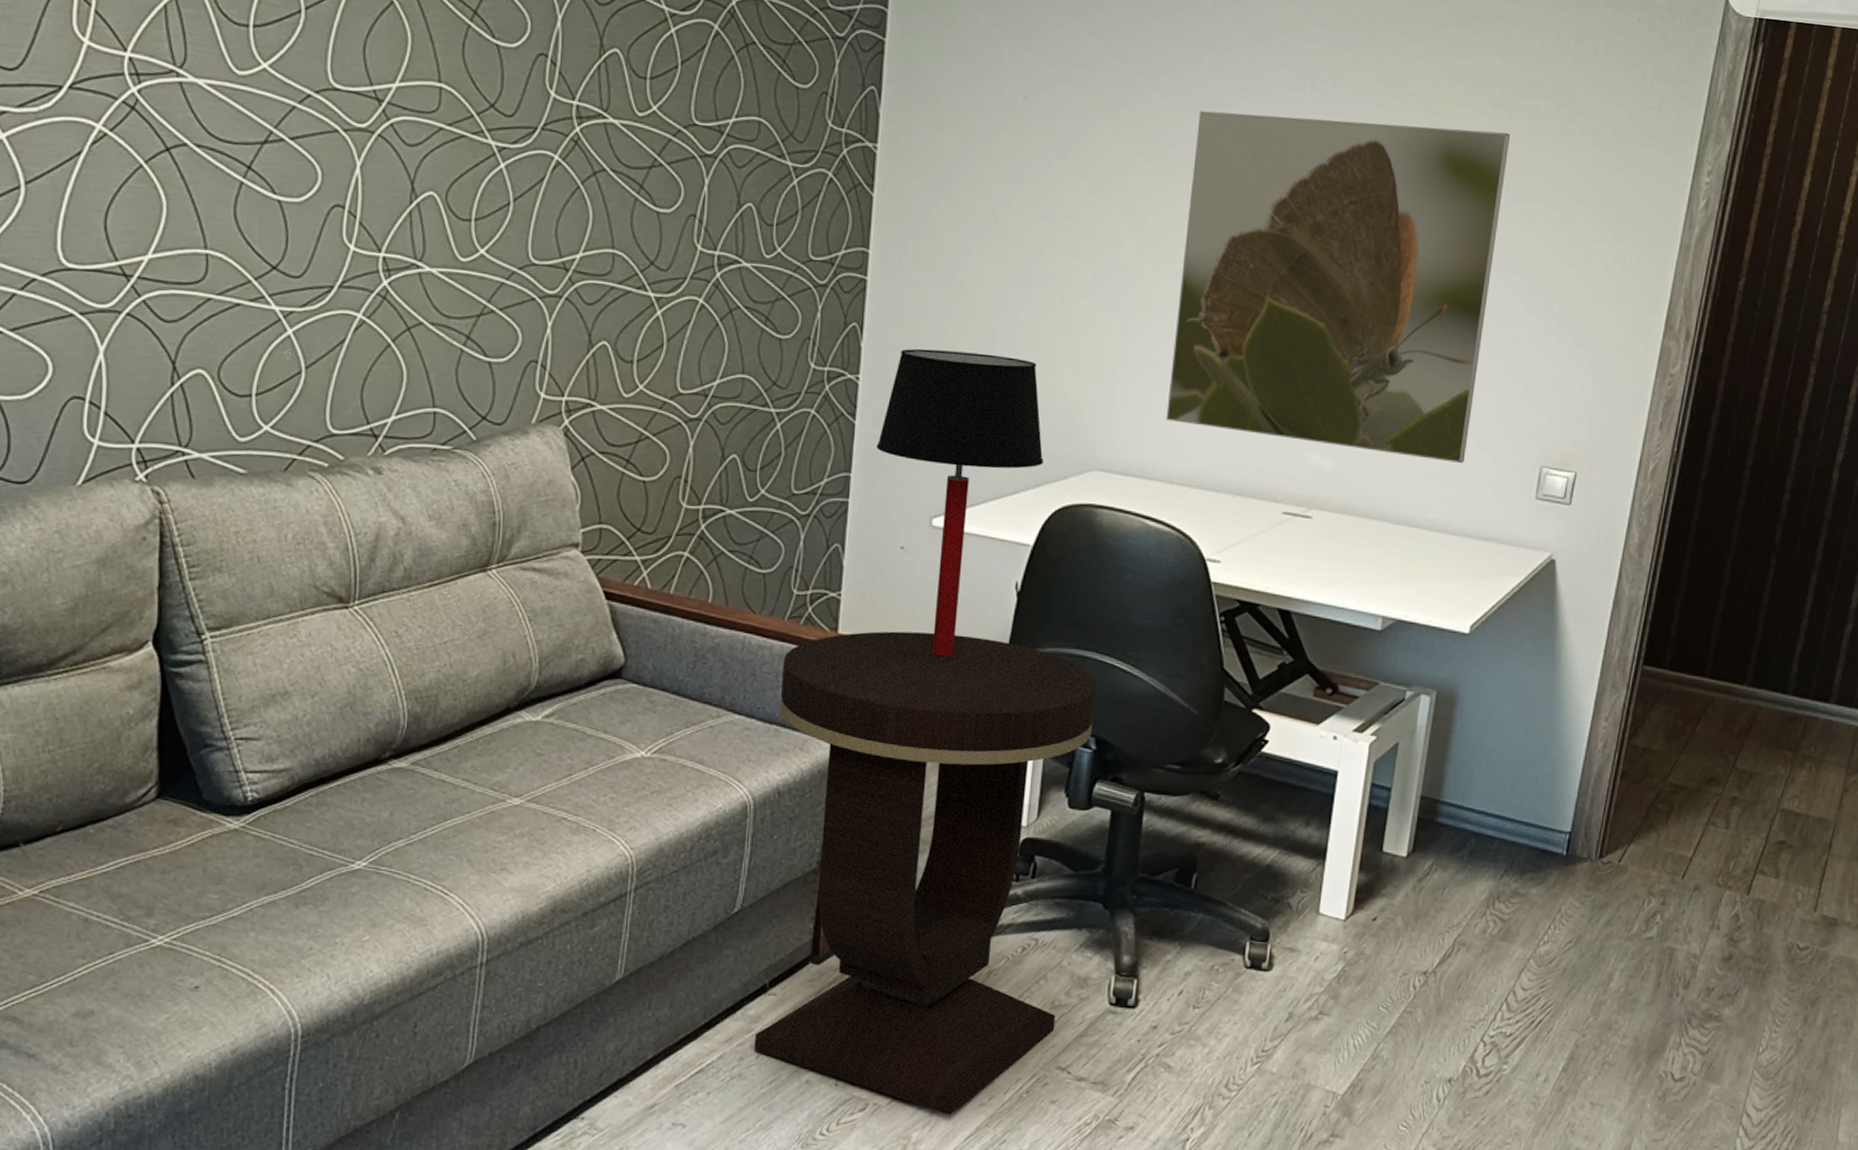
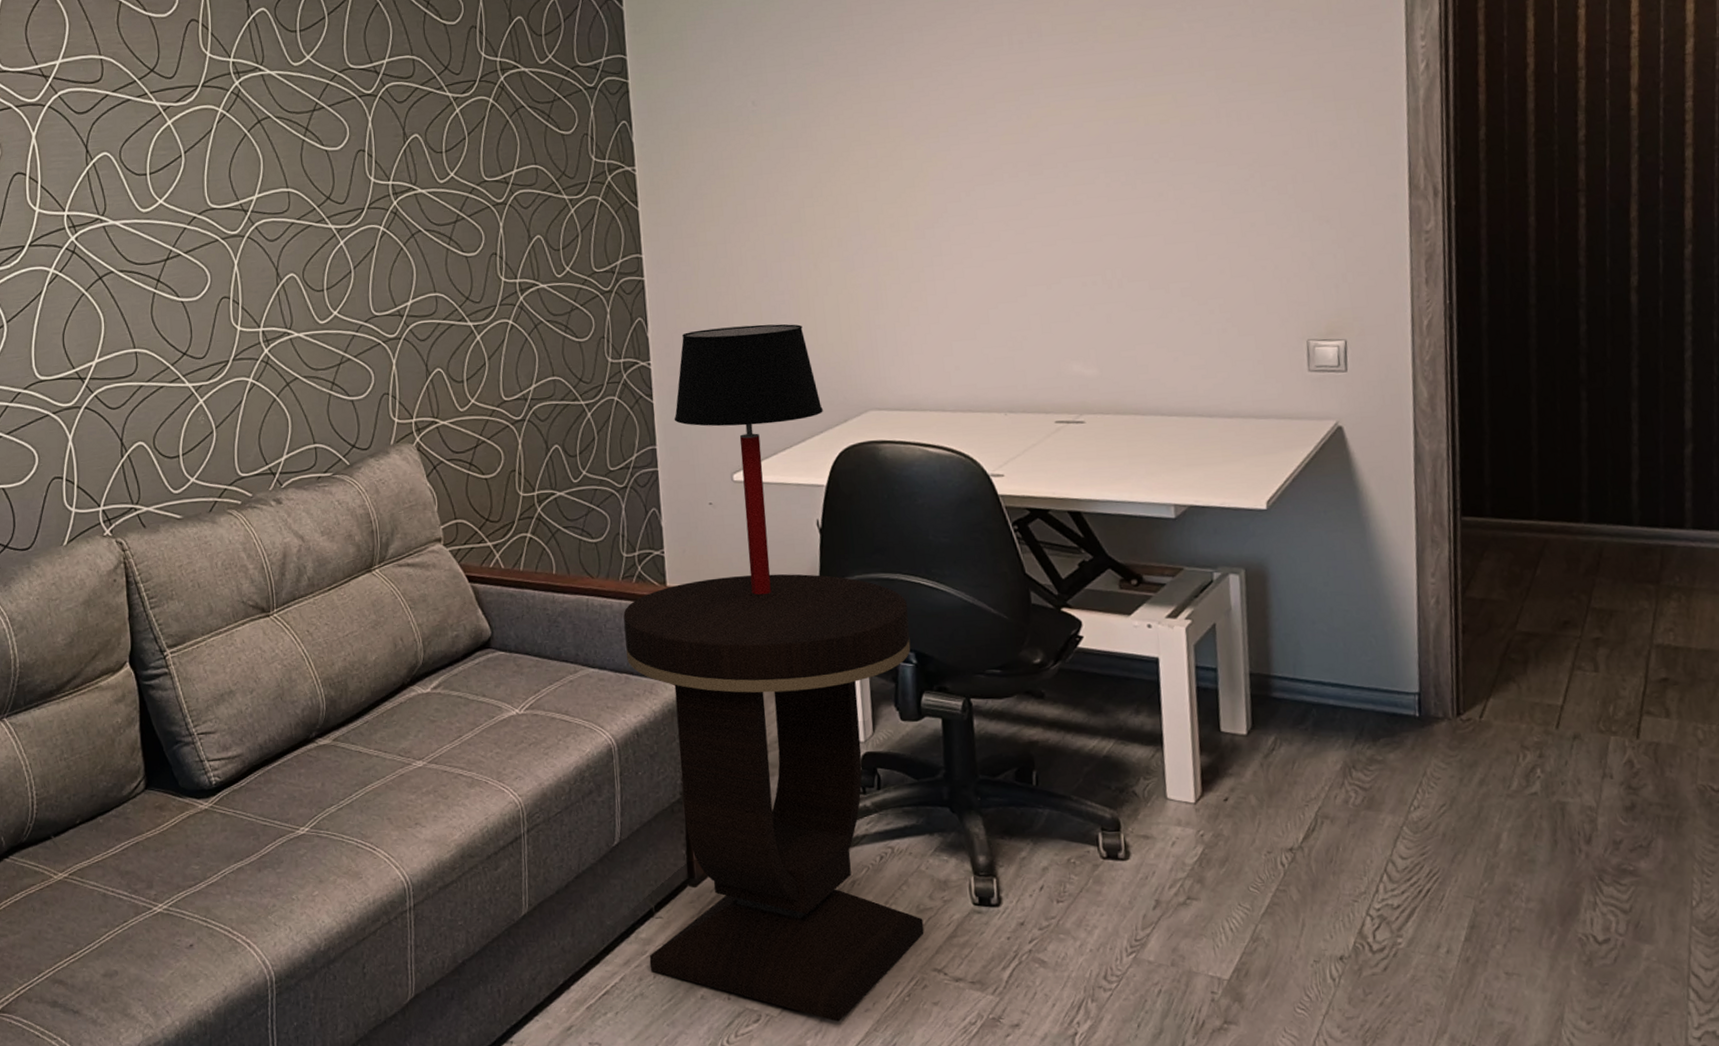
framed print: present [1166,110,1511,463] -> none [910,42,1227,356]

